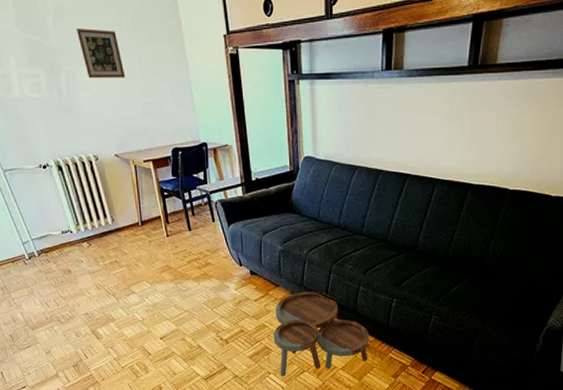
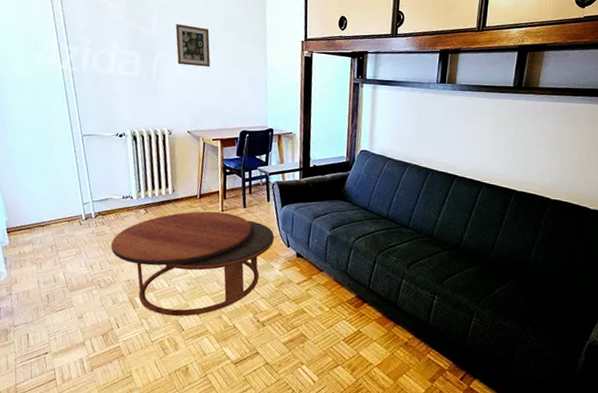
coffee table: none [61,237,225,343] -> present [111,211,274,317]
nesting tables: present [273,291,370,377] -> none [311,279,409,369]

